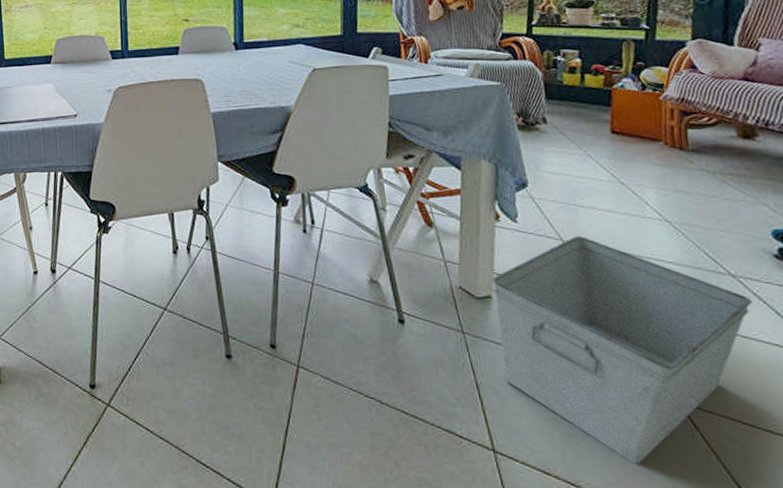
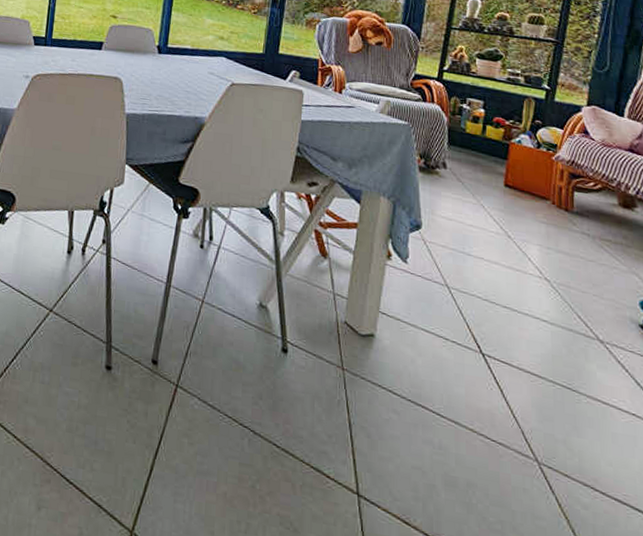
storage bin: present [491,236,753,464] -> none [376,283,616,522]

